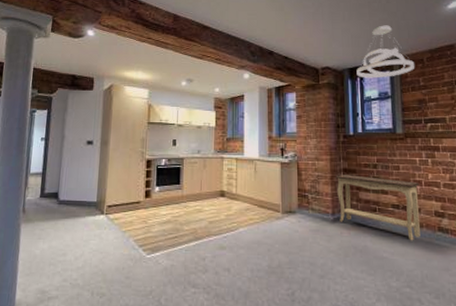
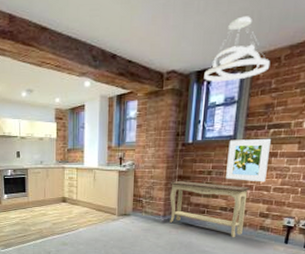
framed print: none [390,132,434,178] -> present [226,138,271,182]

